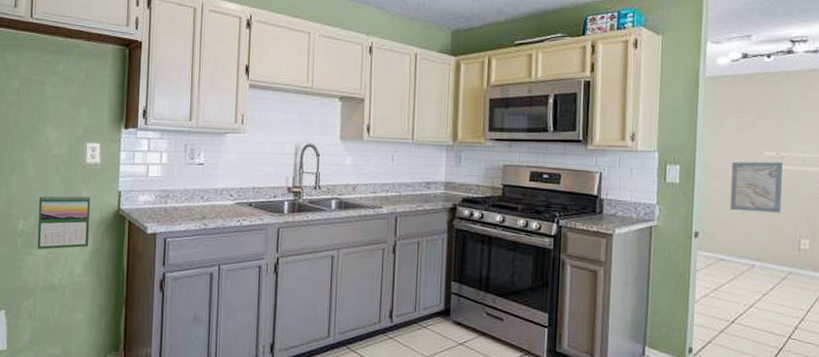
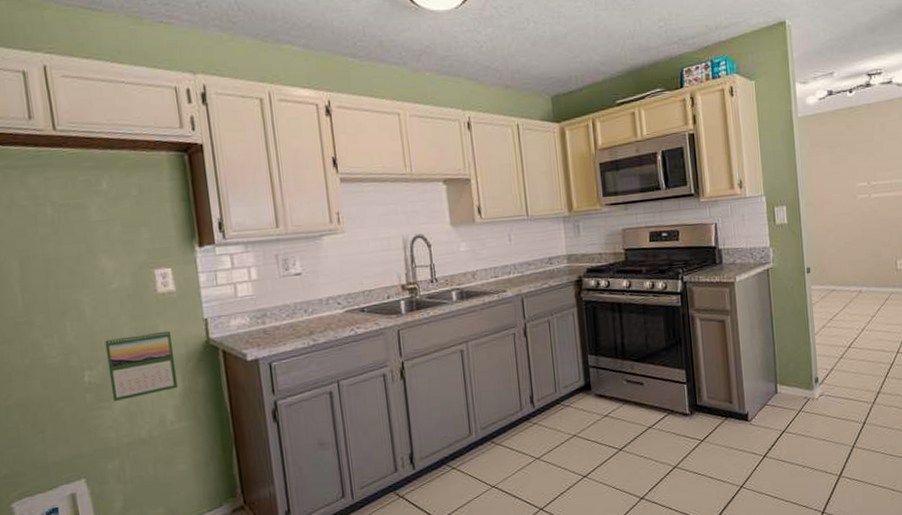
wall art: present [730,161,783,213] -> none [831,191,878,243]

